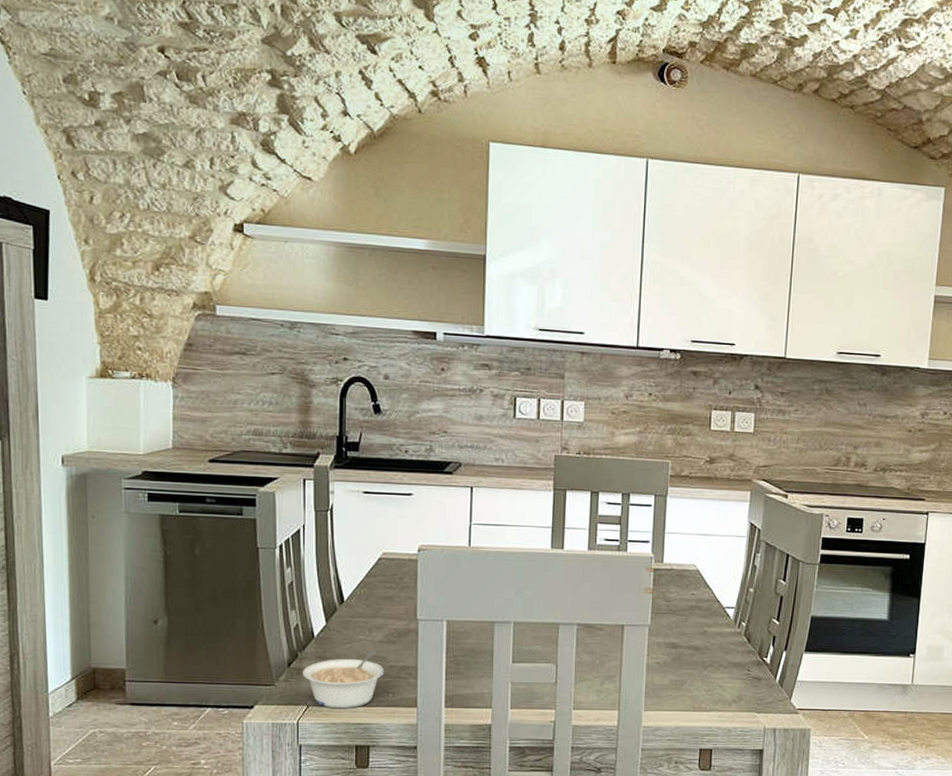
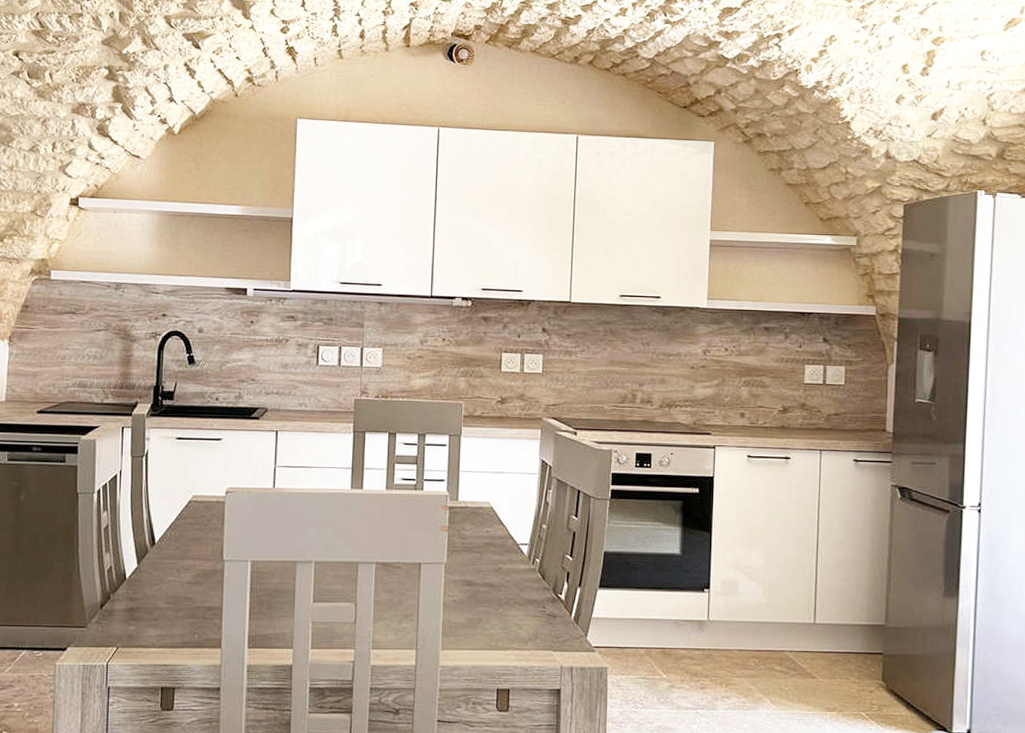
legume: present [302,649,385,709] -> none [113,590,191,650]

